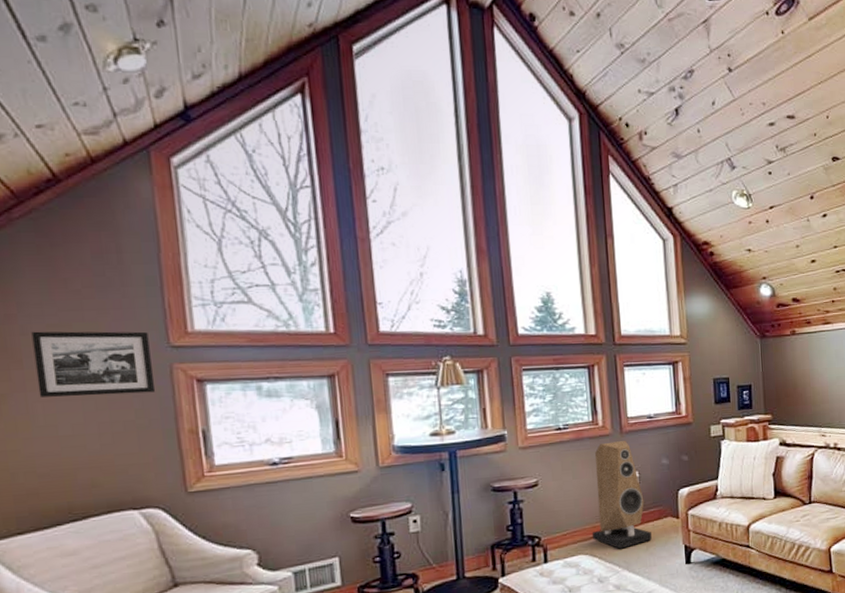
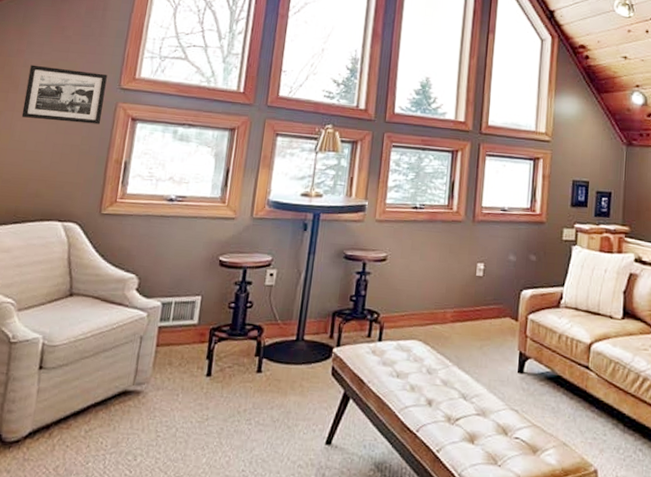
speaker: present [591,441,652,549] -> none [428,228,487,342]

